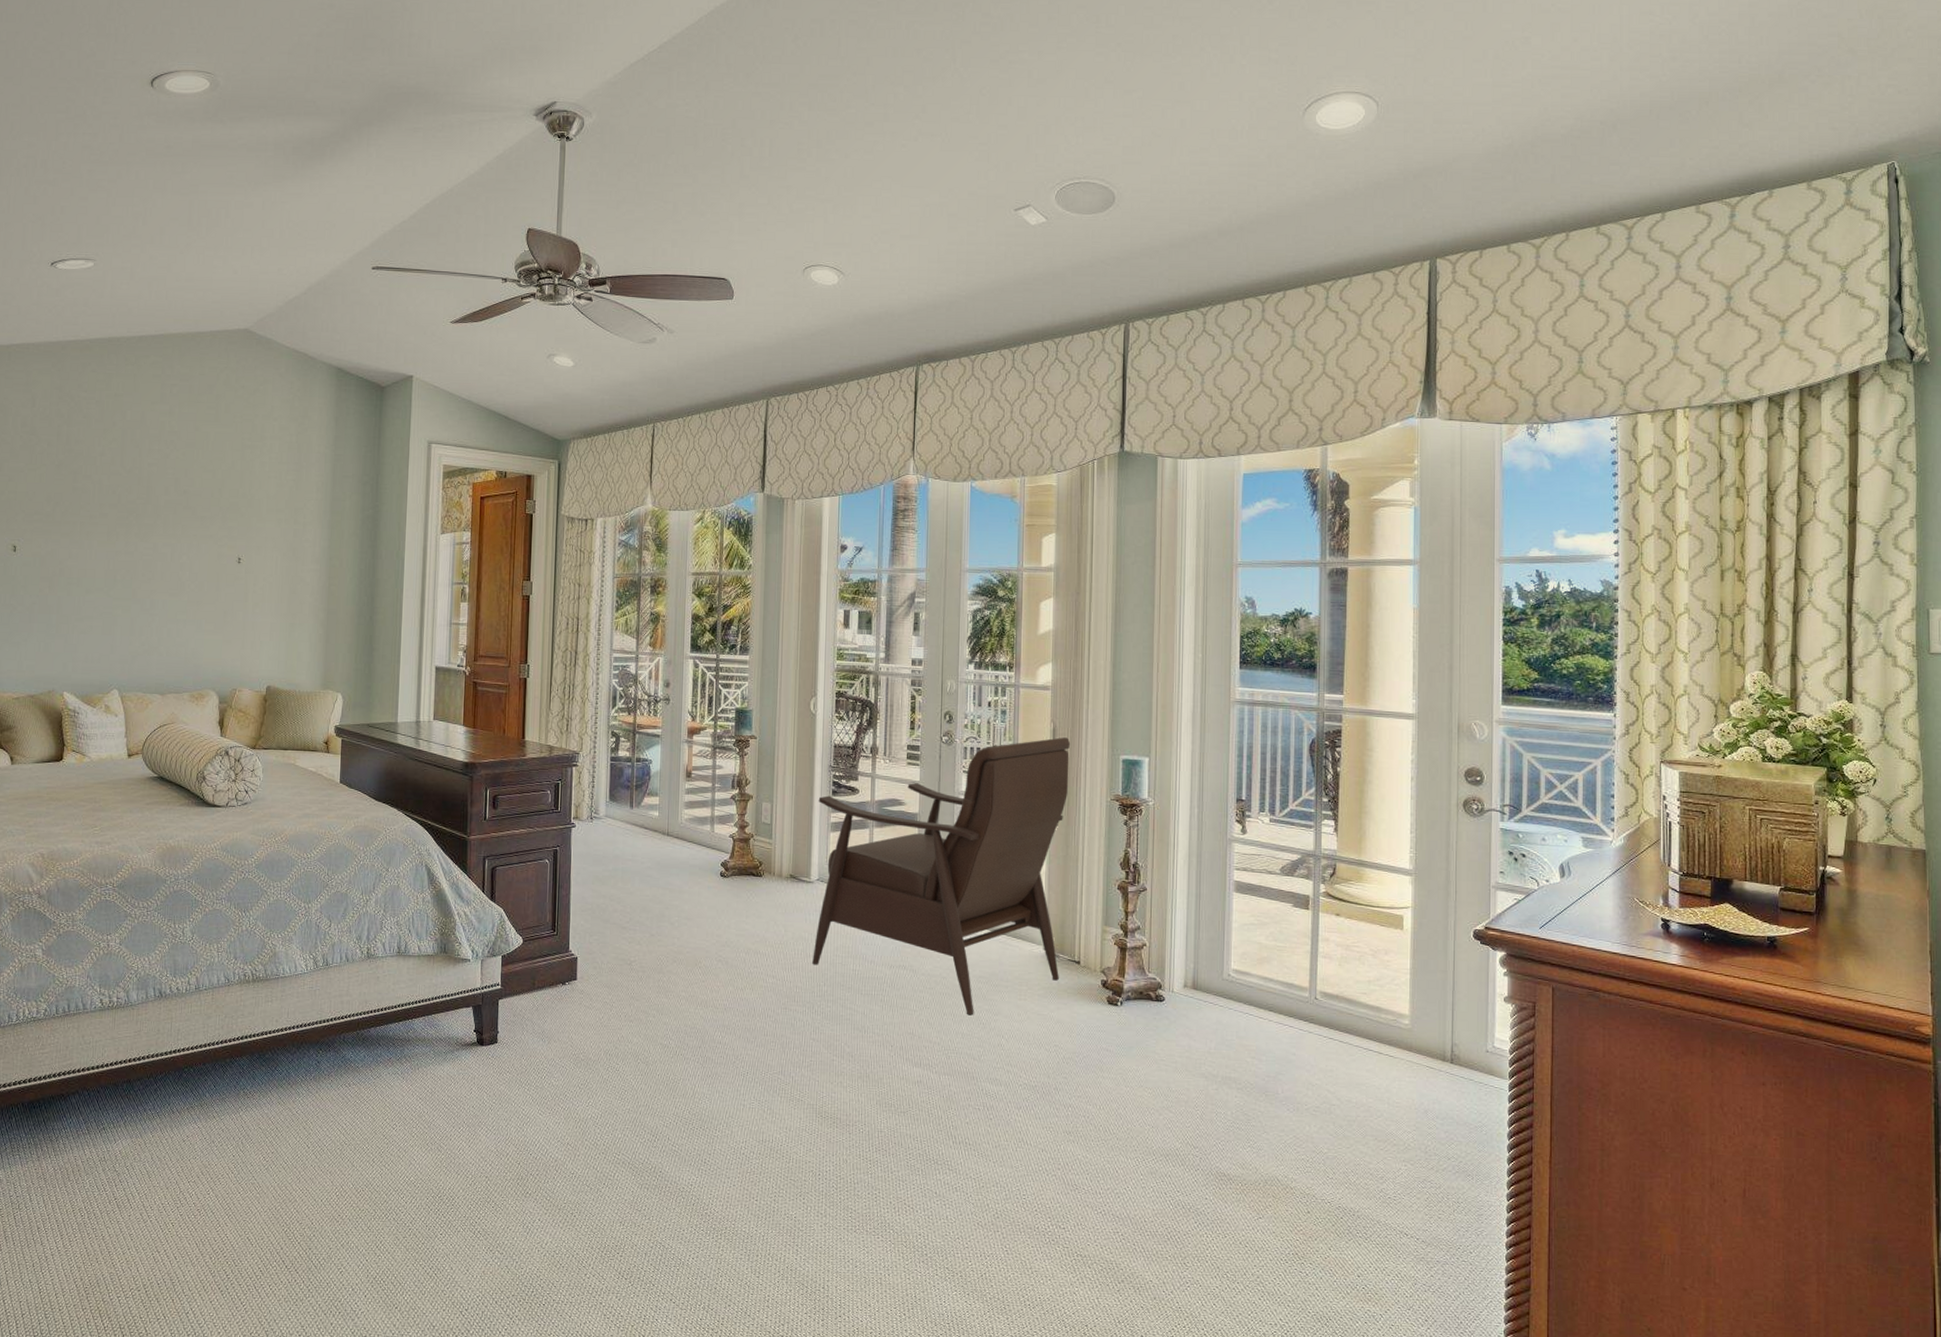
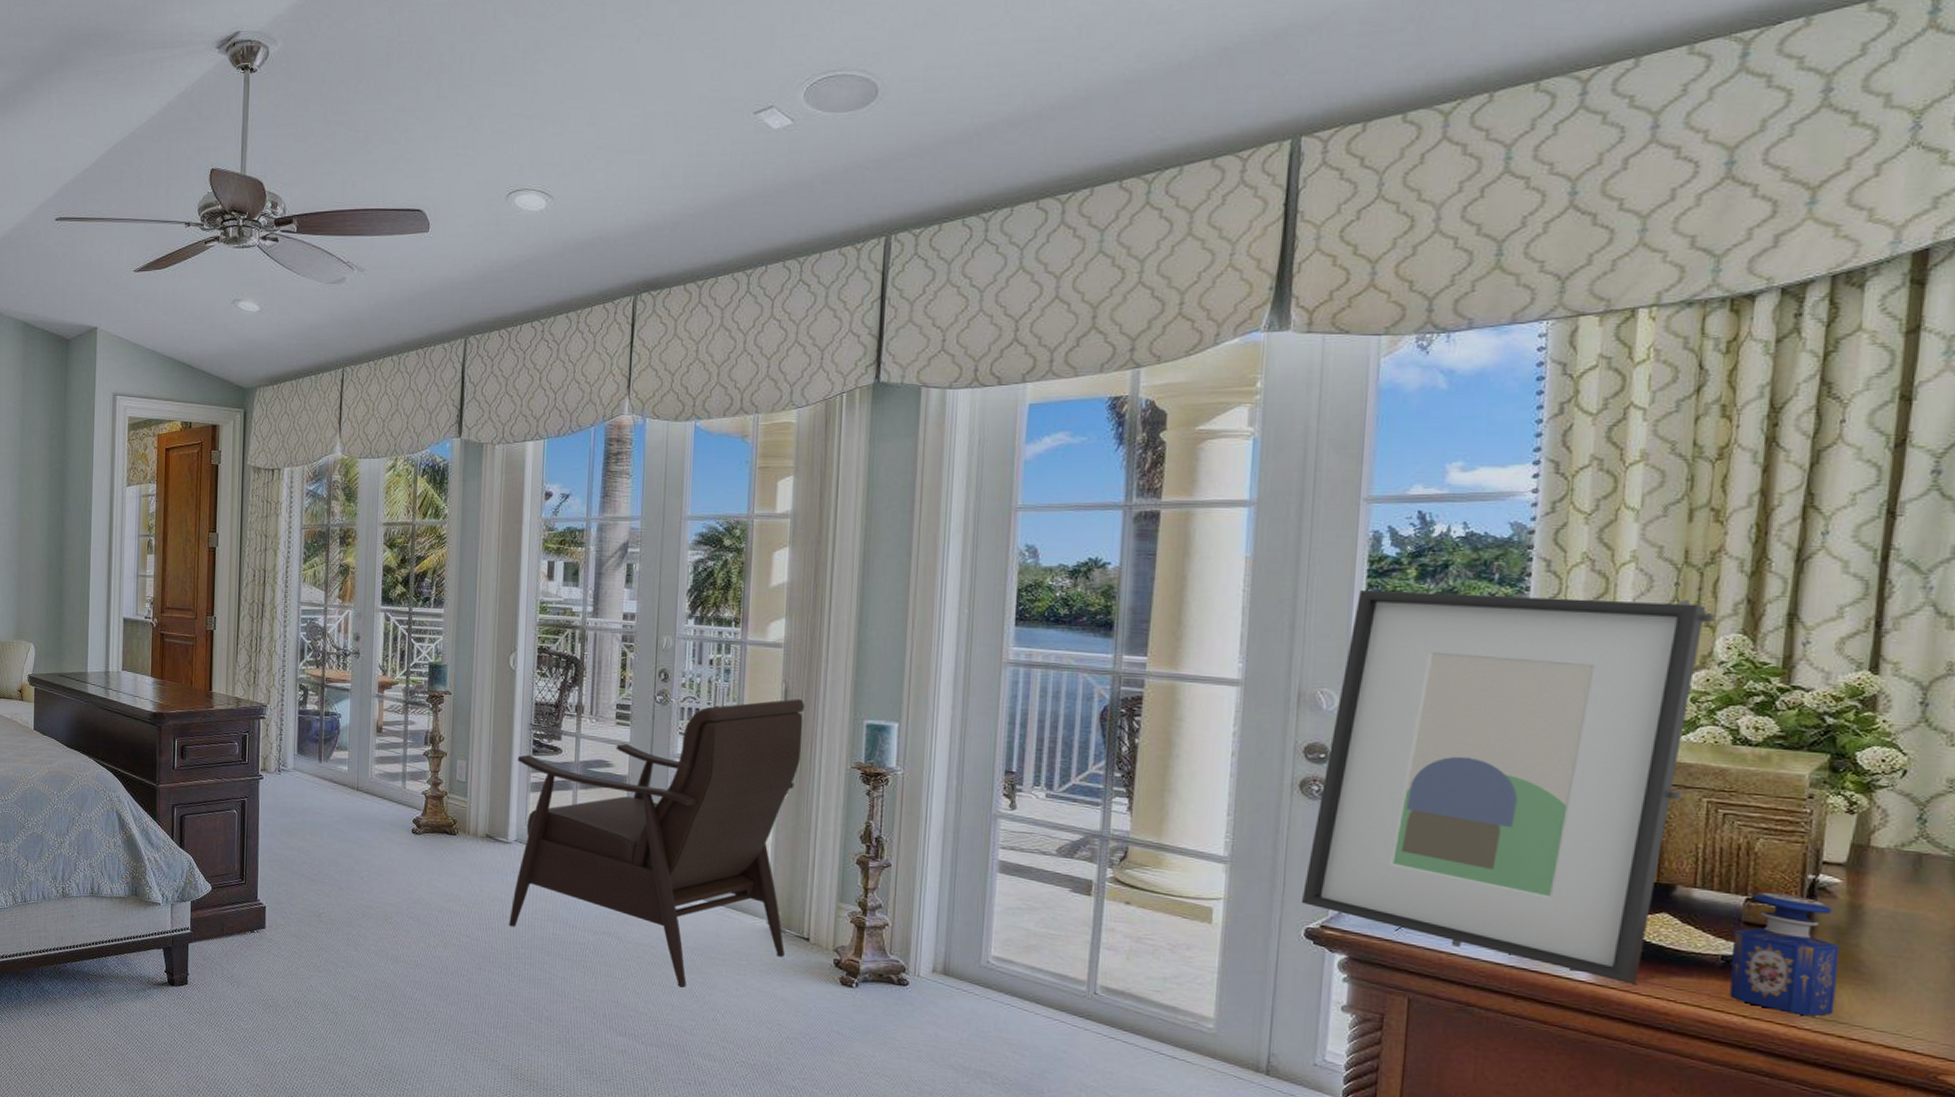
picture frame: none [1469,636,1744,965] -> present [1301,589,1716,985]
perfume bottle: none [1773,882,1844,984] -> present [1730,892,1839,1017]

